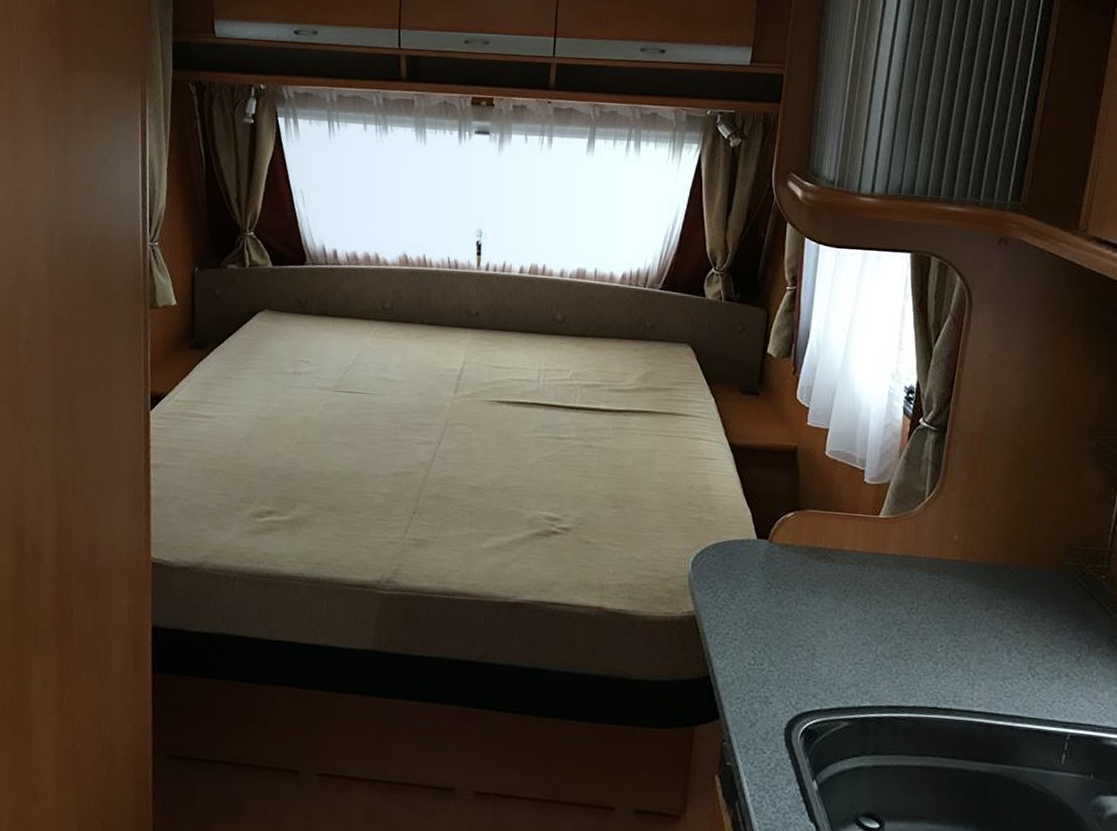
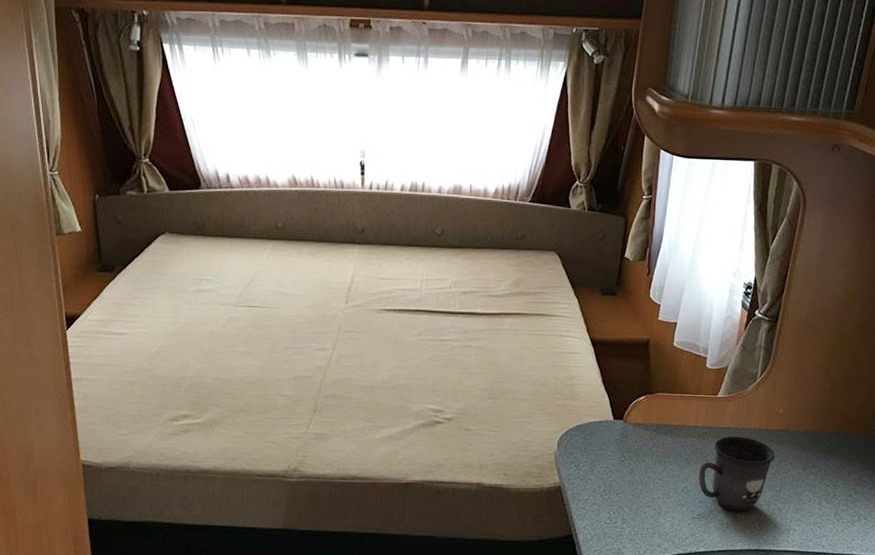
mug: none [860,565,951,659] -> present [699,436,775,512]

